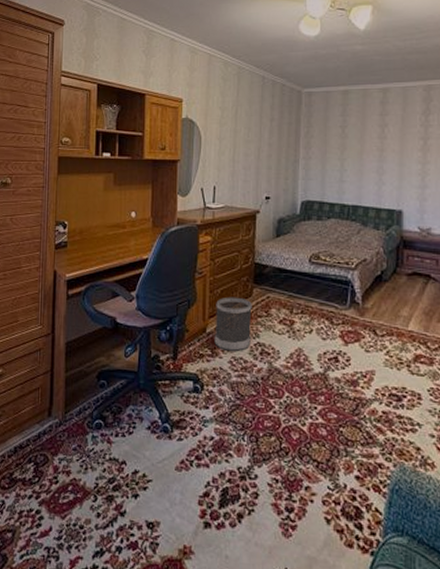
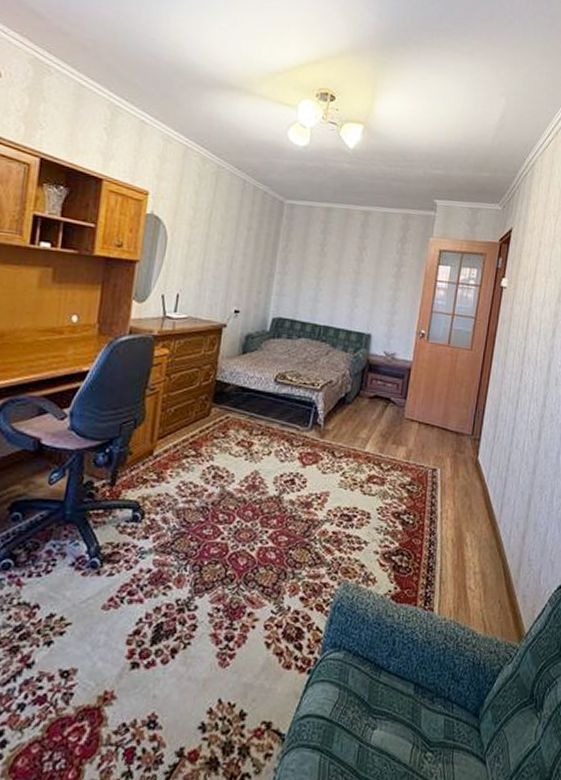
wastebasket: present [214,297,252,351] -> none [162,416,209,475]

